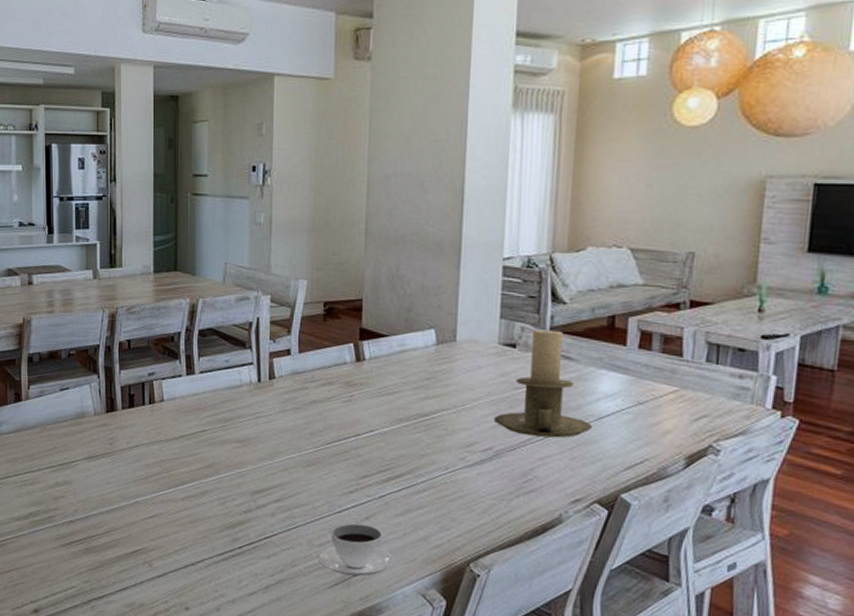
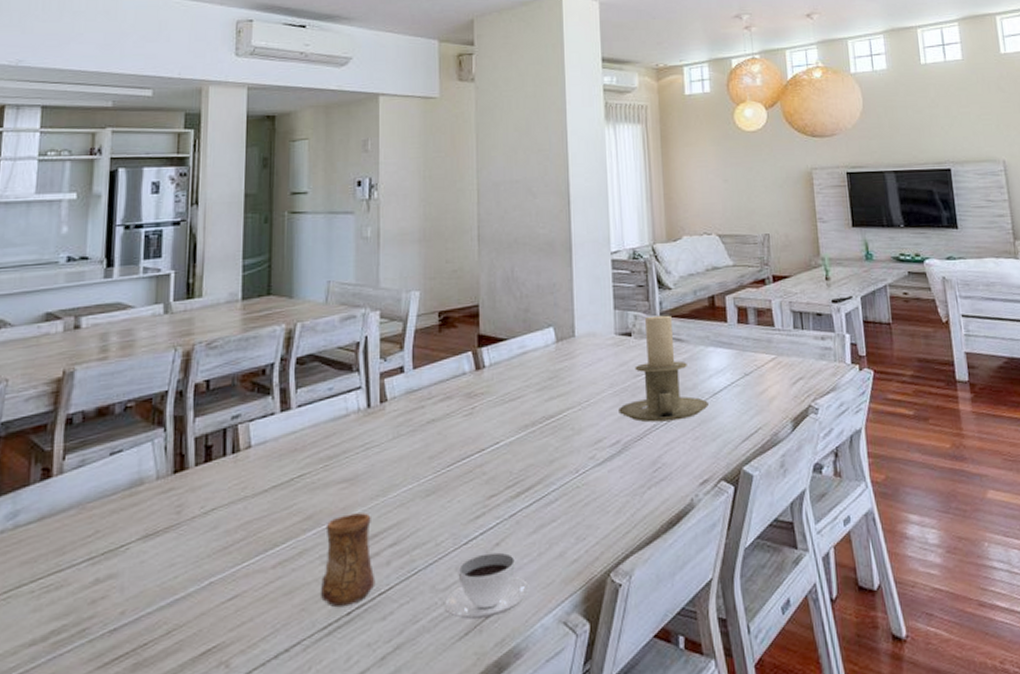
cup: none [219,469,262,542] -> present [321,512,376,608]

